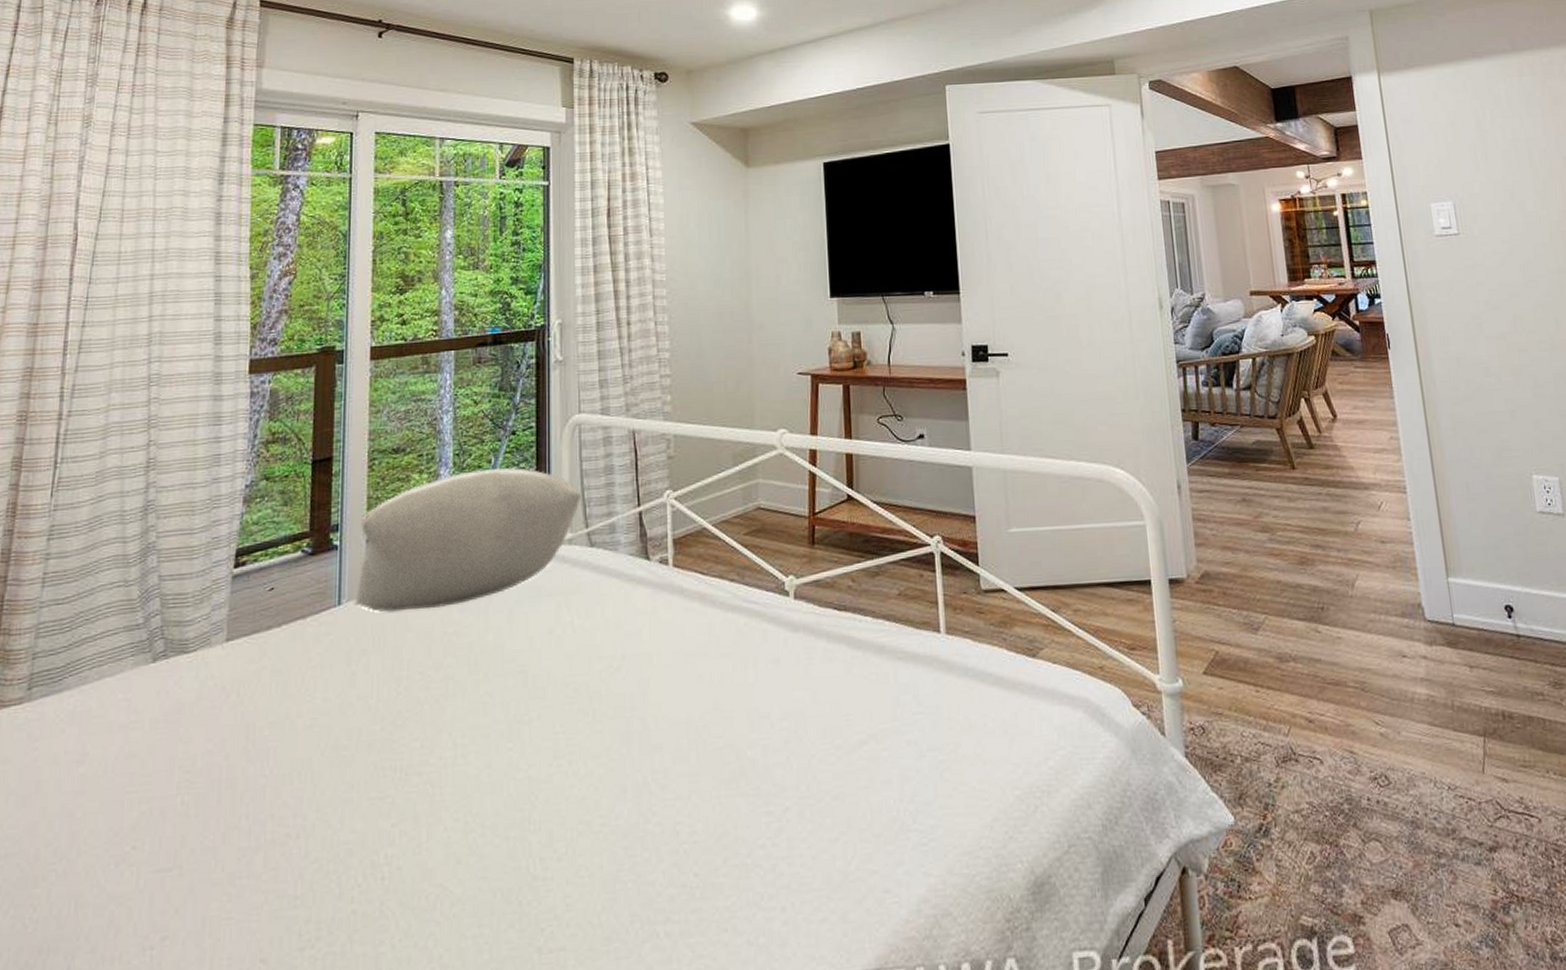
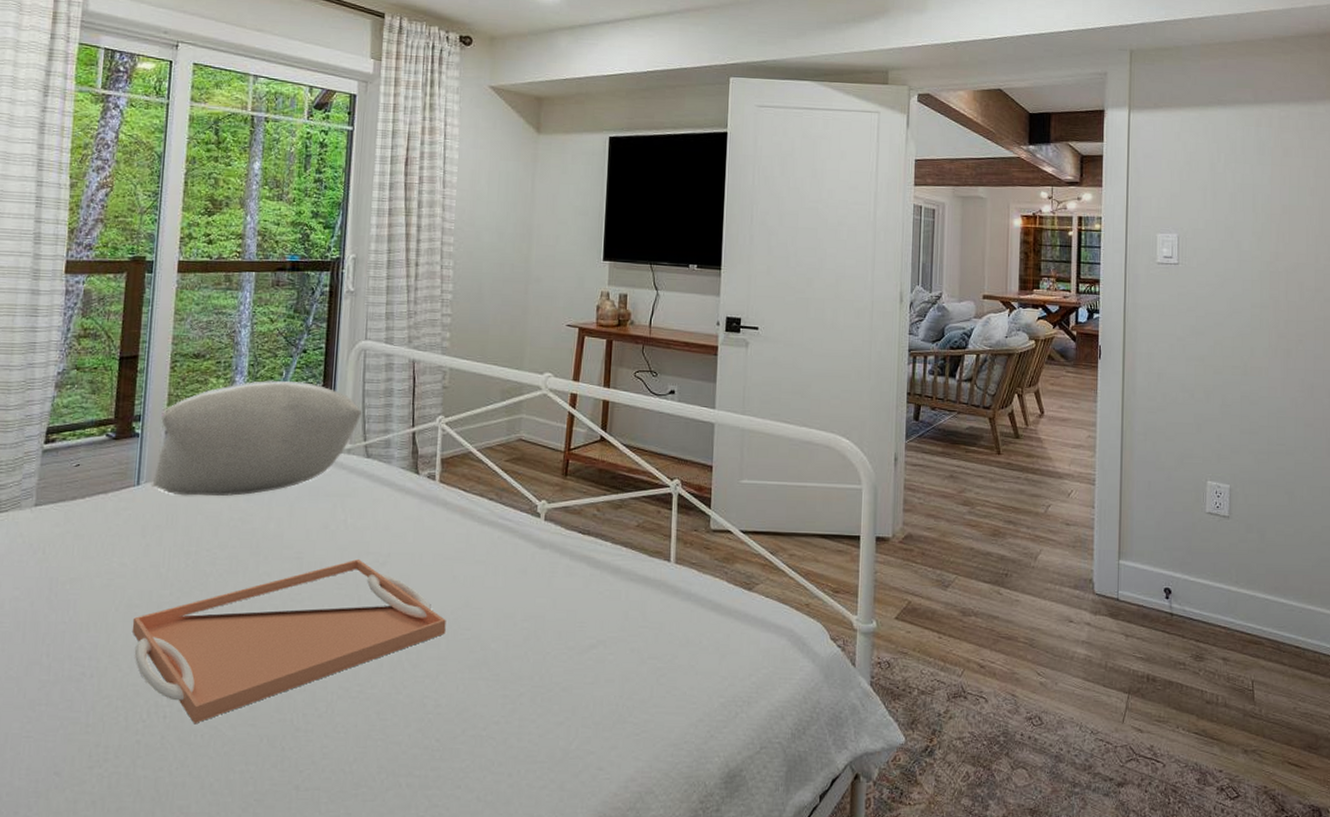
serving tray: none [340,666,694,883] -> present [132,560,446,723]

